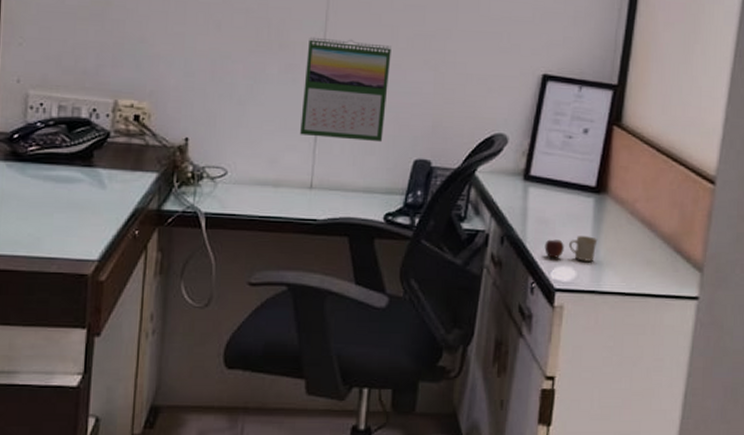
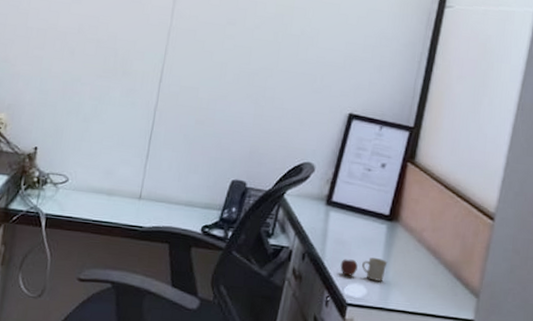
calendar: present [300,37,391,143] -> none [134,67,220,163]

